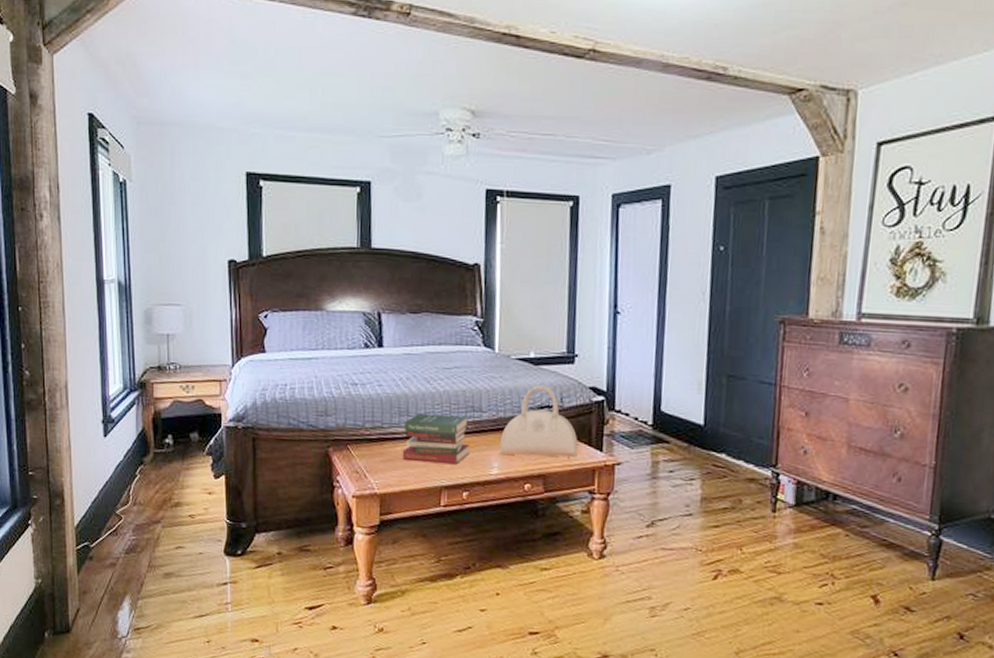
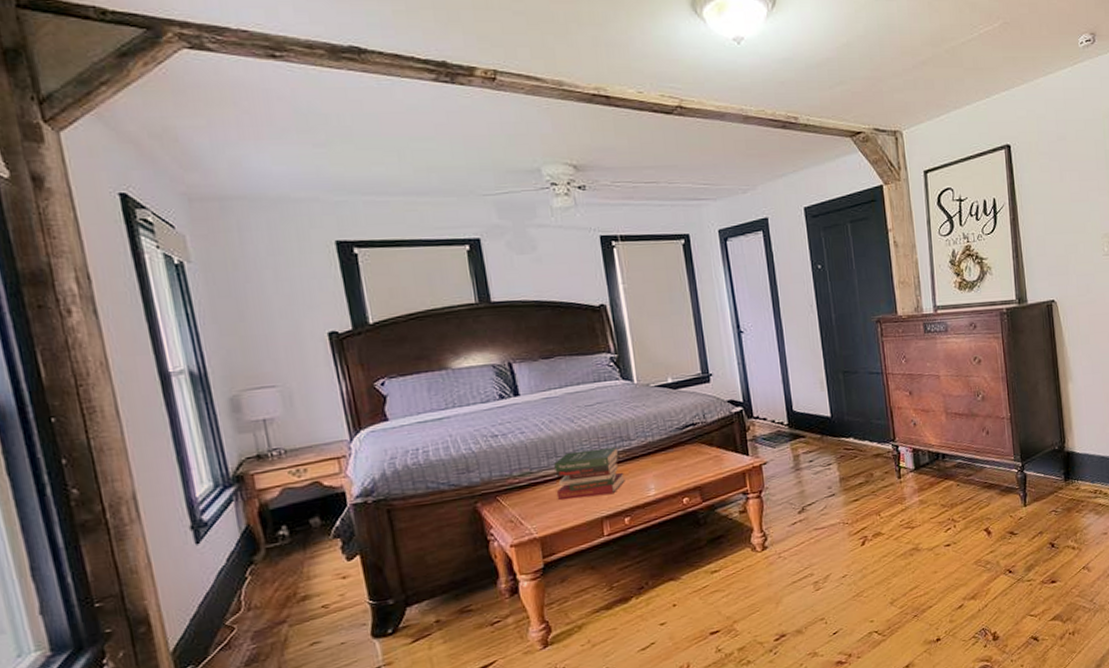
handbag: present [500,384,578,458] -> none [652,405,727,476]

